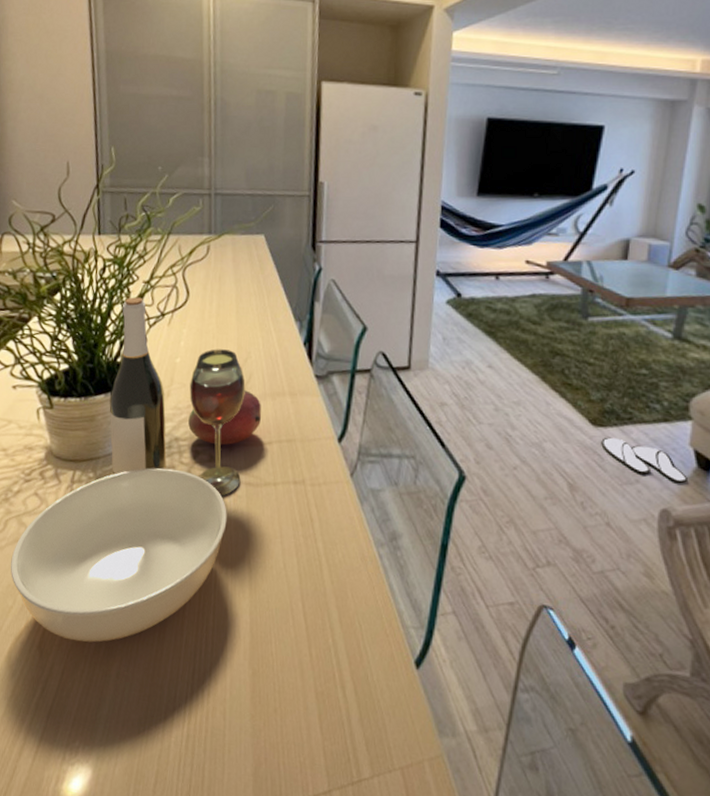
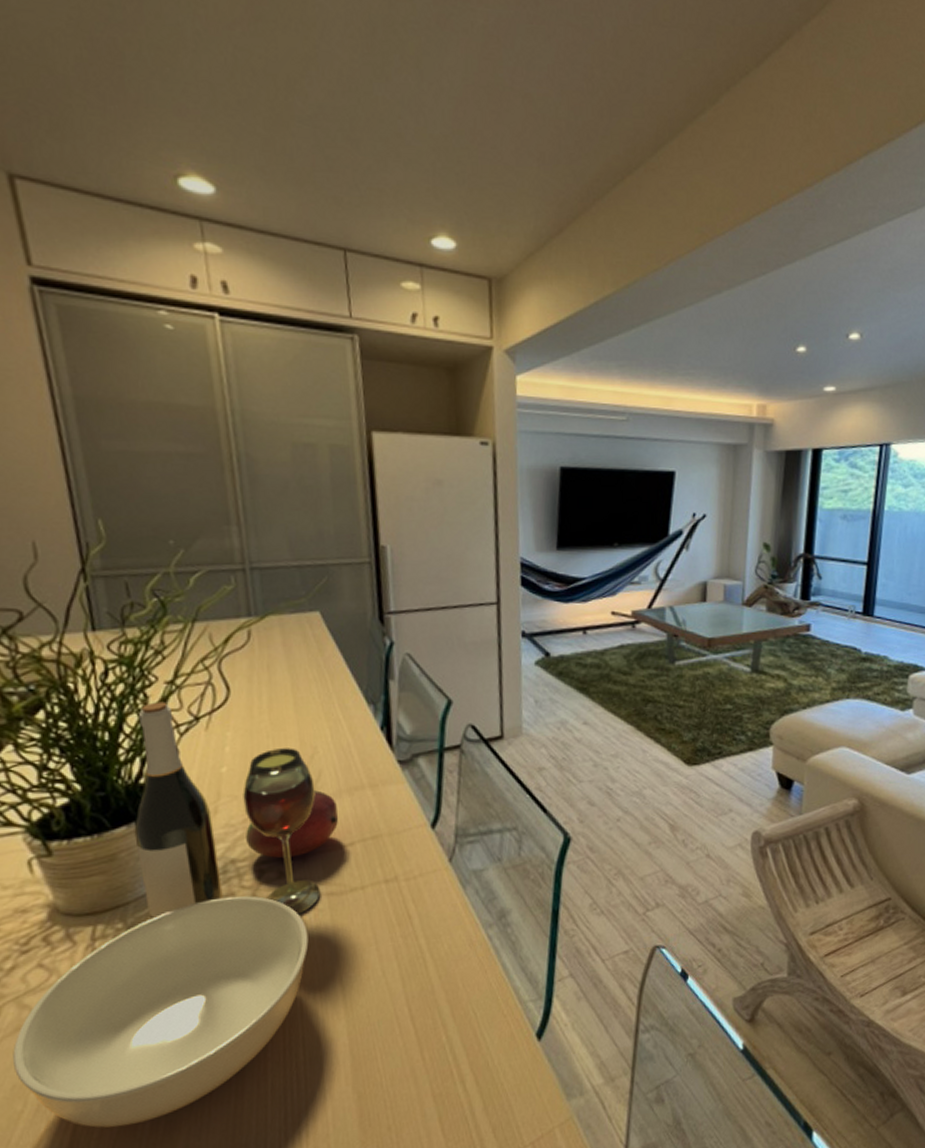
slippers: present [601,437,687,484] -> none [696,773,773,806]

